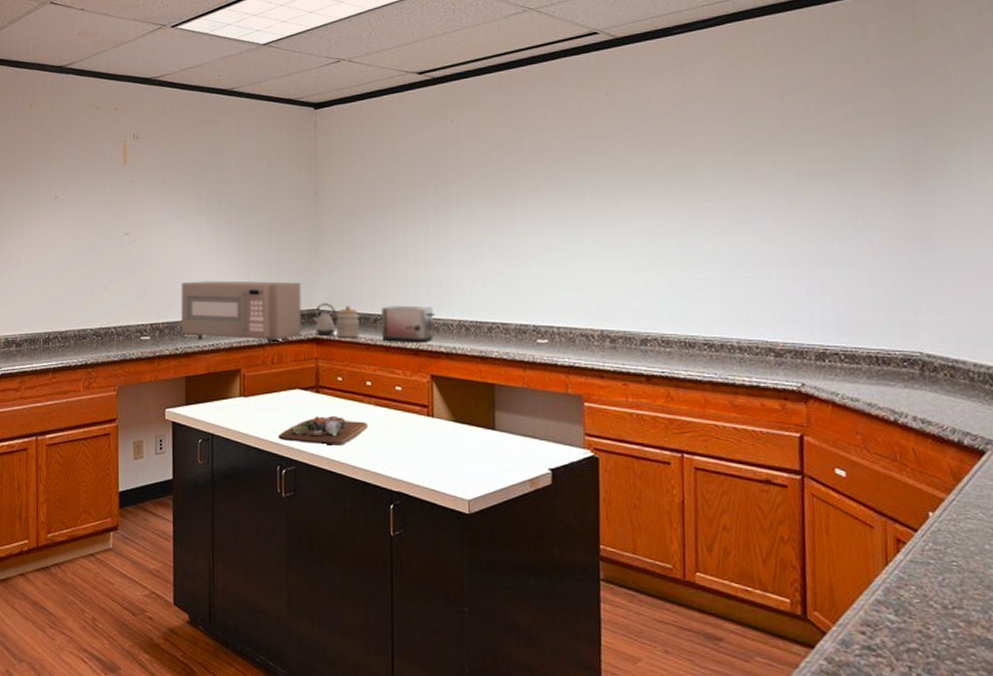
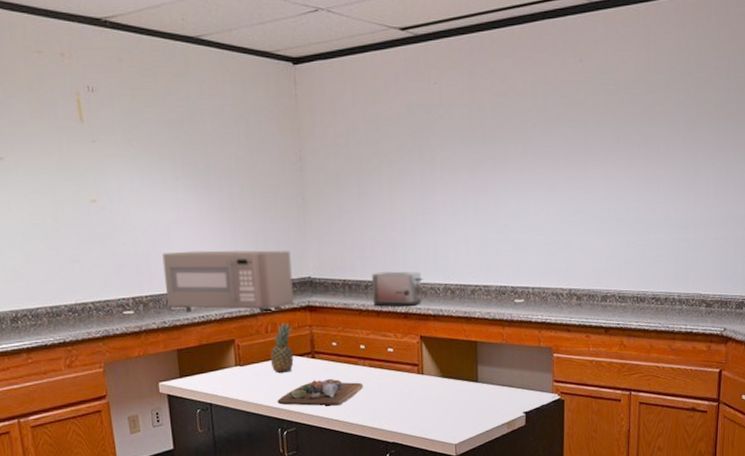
fruit: none [274,354,299,406] -> present [270,322,294,373]
kettle: present [313,303,337,335] -> none [305,271,329,303]
jar: present [335,306,359,338] -> none [327,273,351,305]

